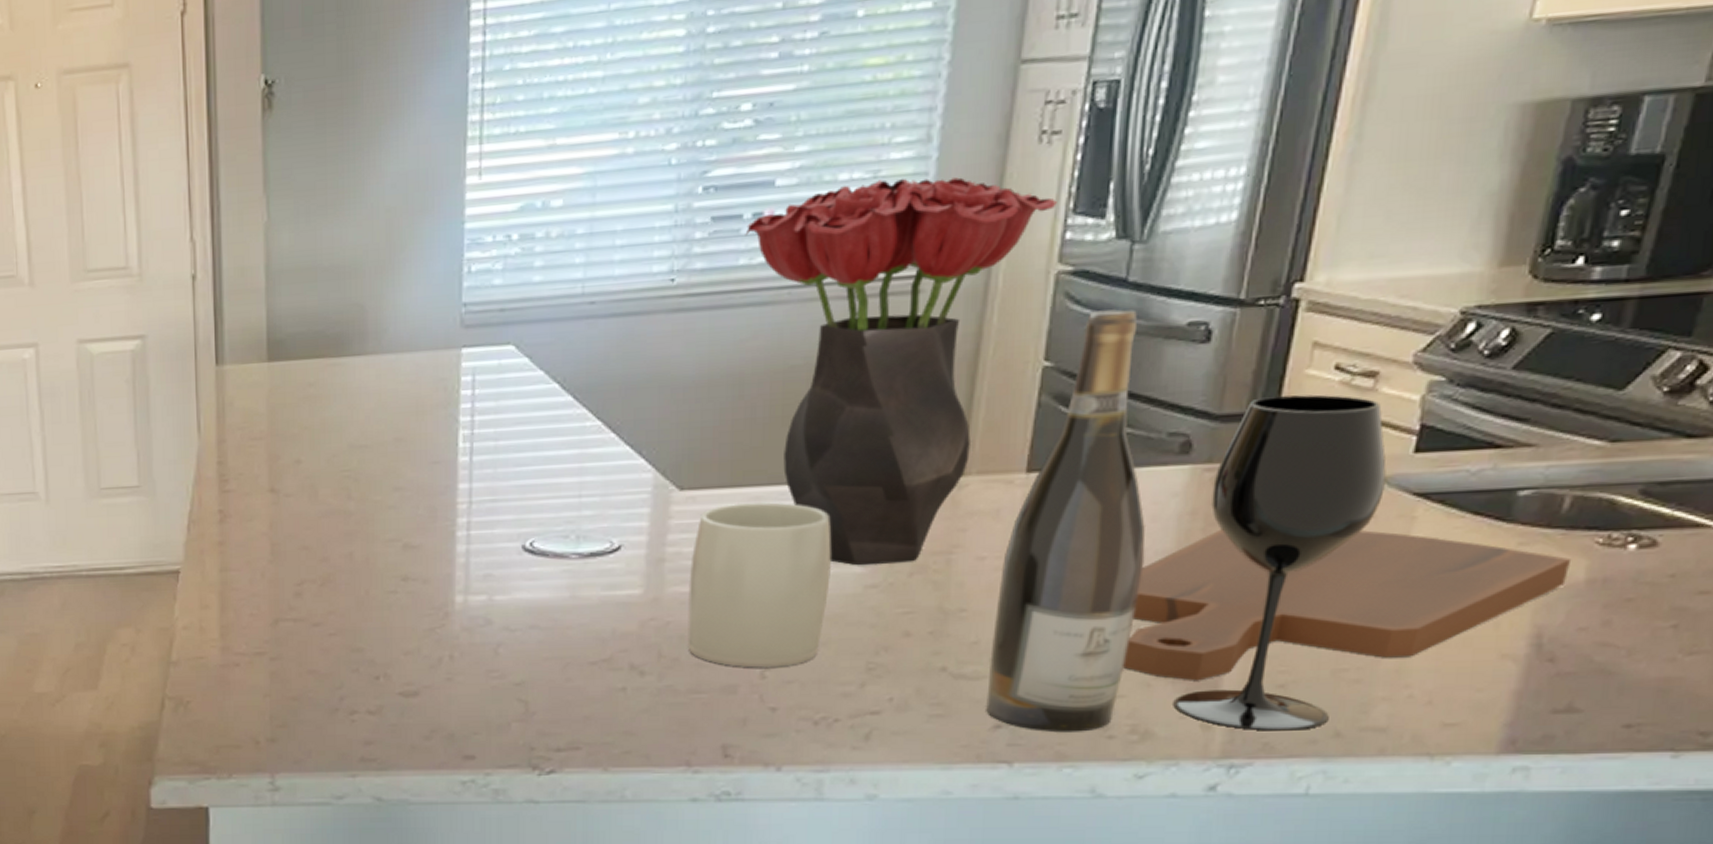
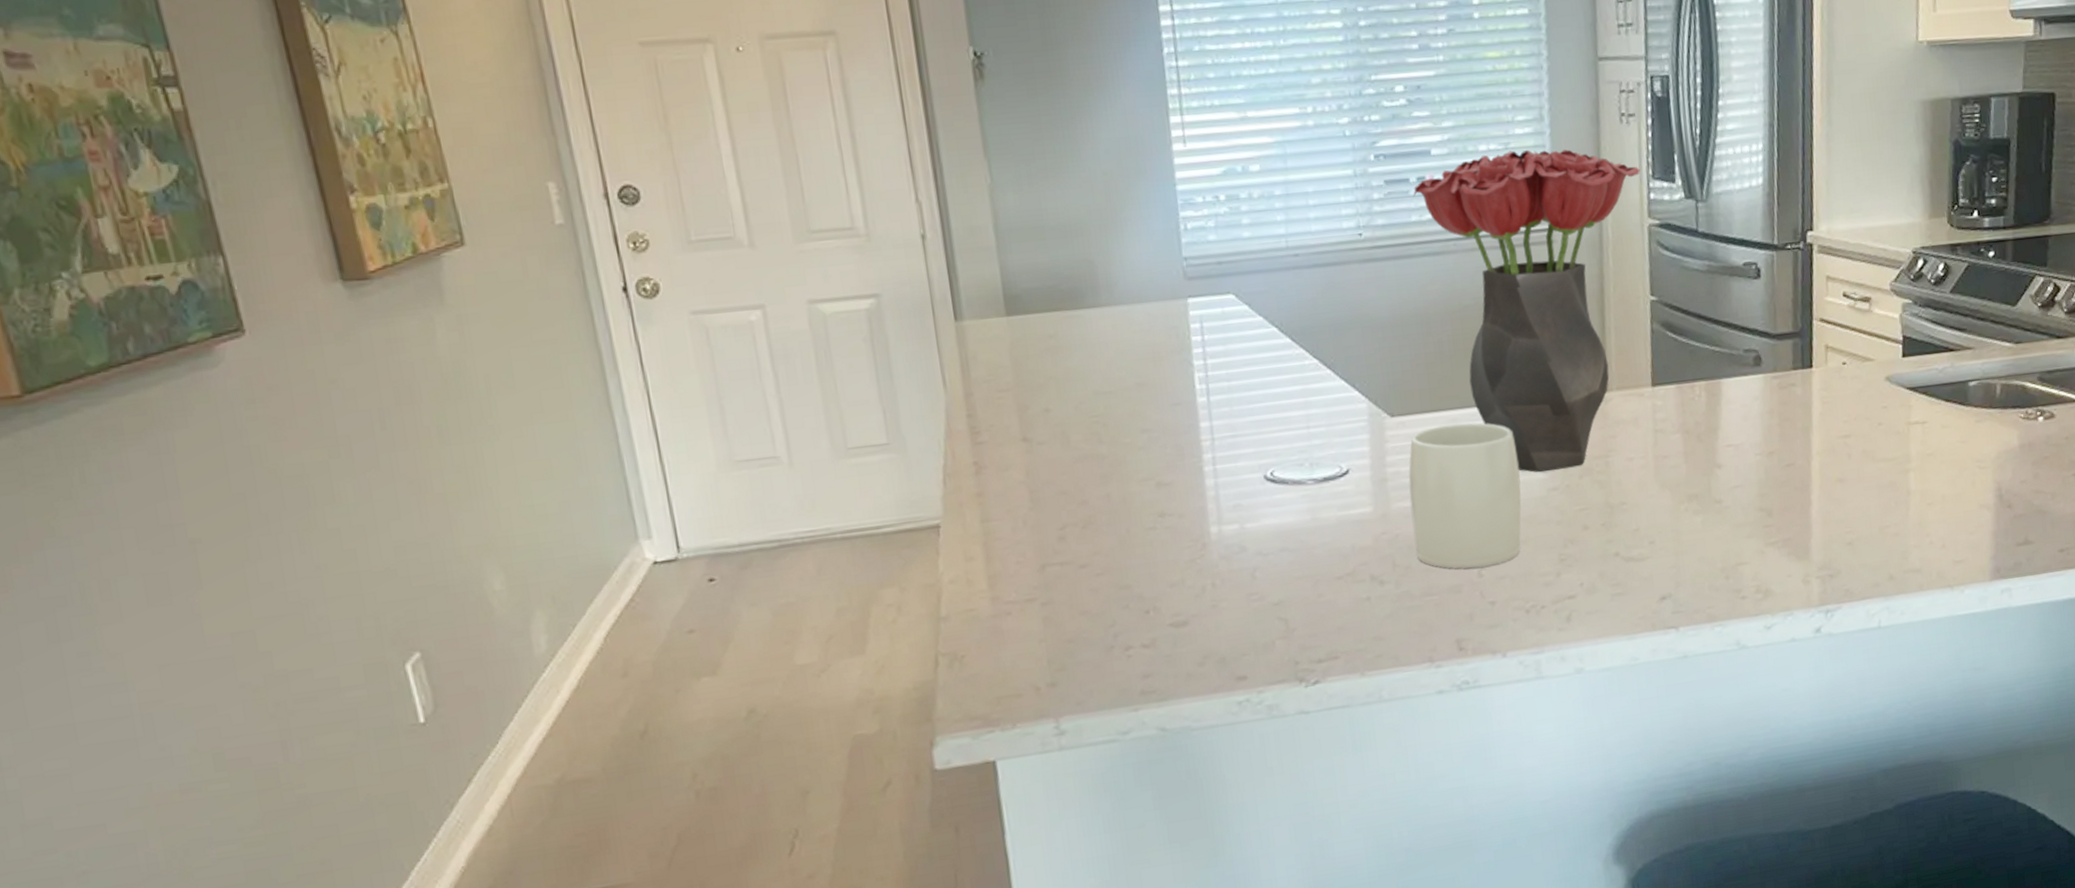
wine bottle: present [986,308,1145,731] -> none [1646,253,1745,598]
cutting board: present [1123,529,1572,681] -> none [1742,418,2009,546]
wineglass: present [1173,394,1387,731] -> none [1779,316,1889,581]

